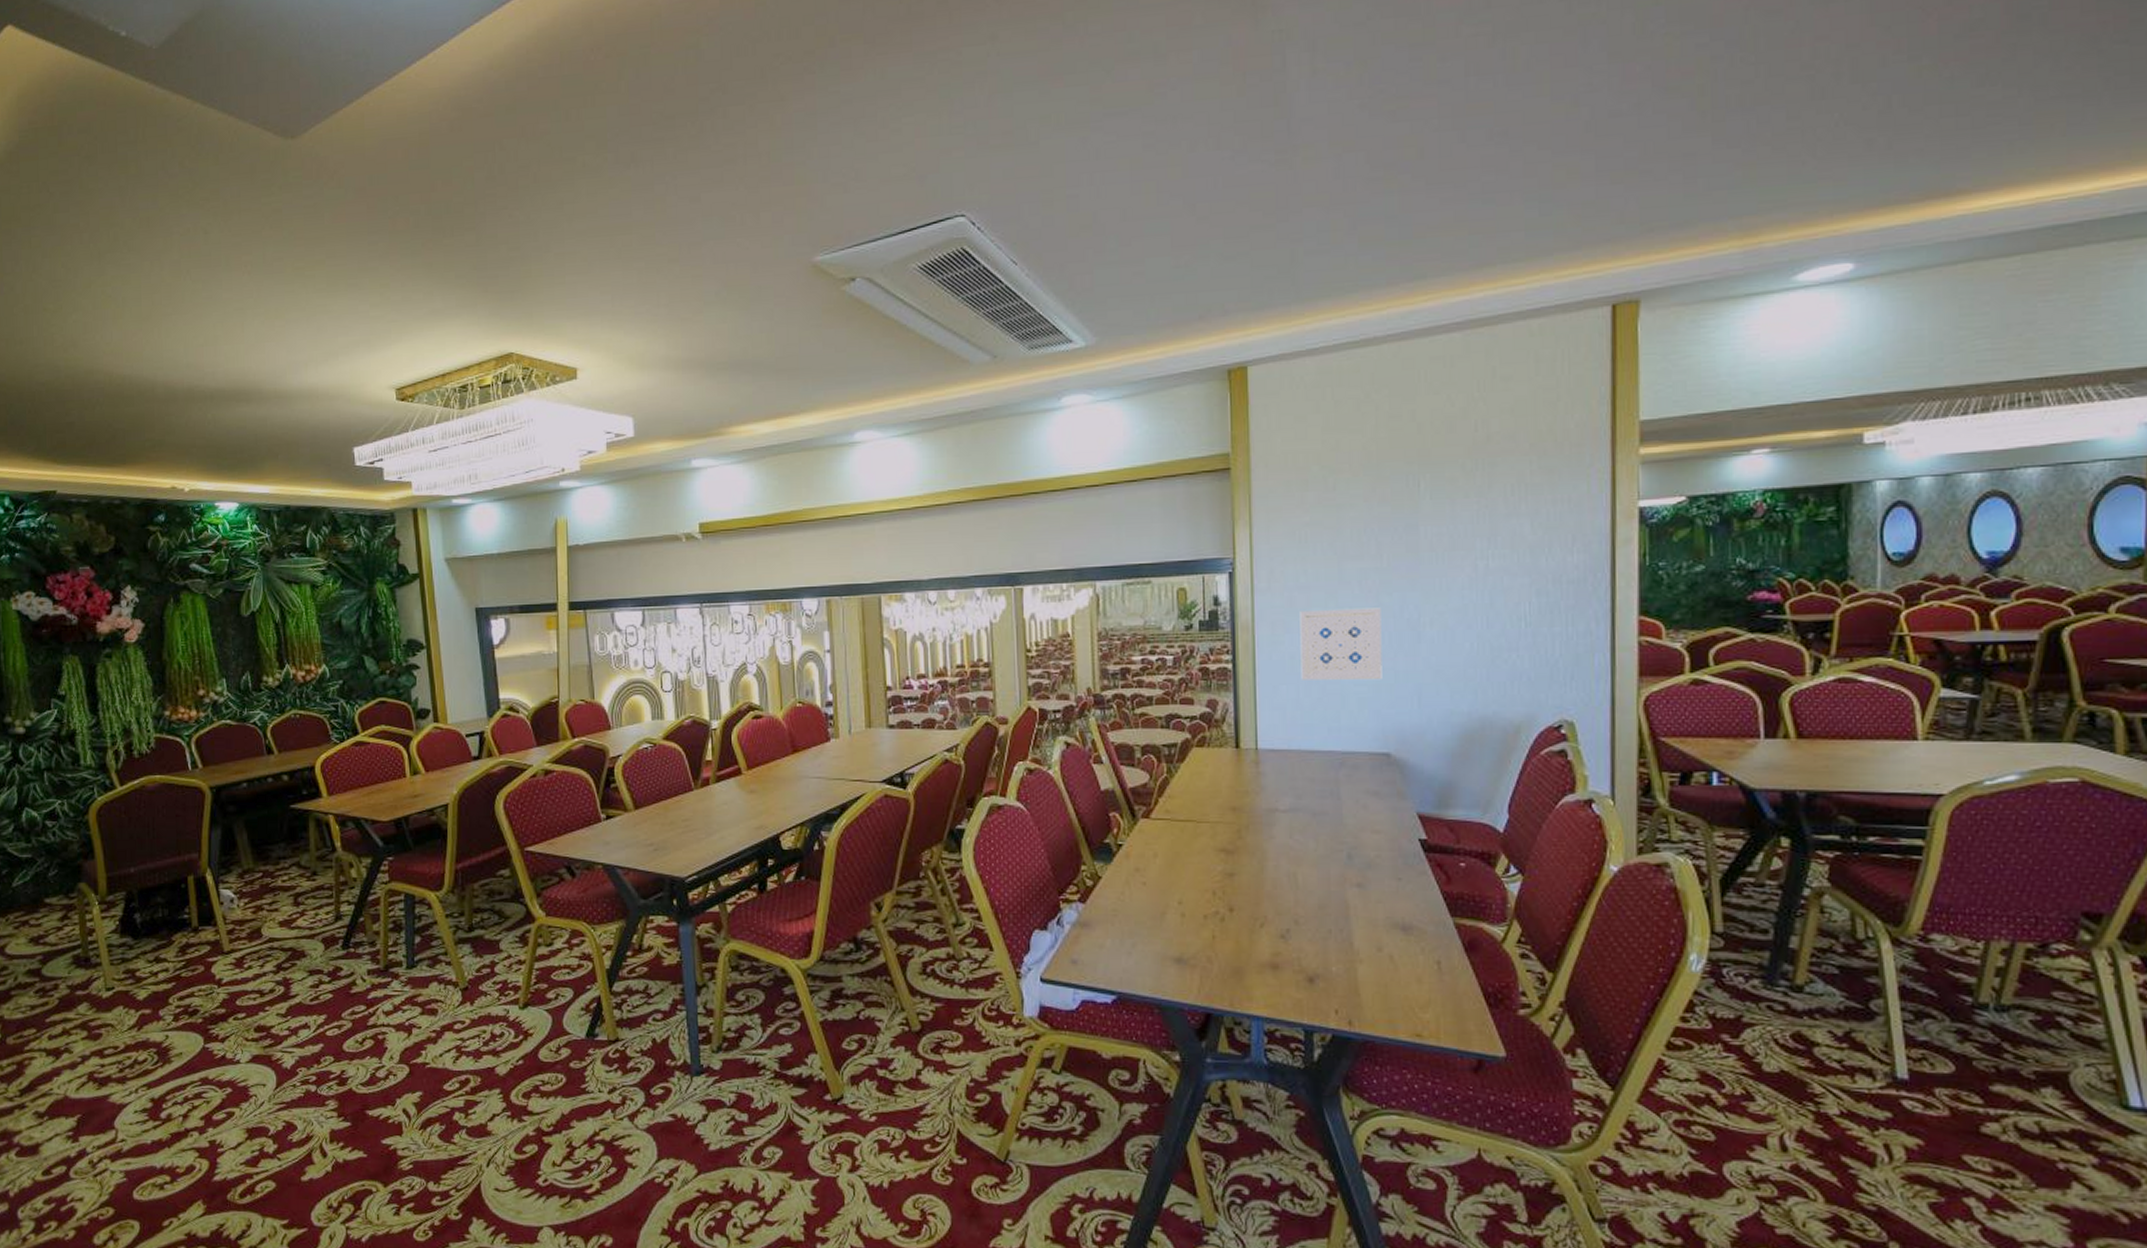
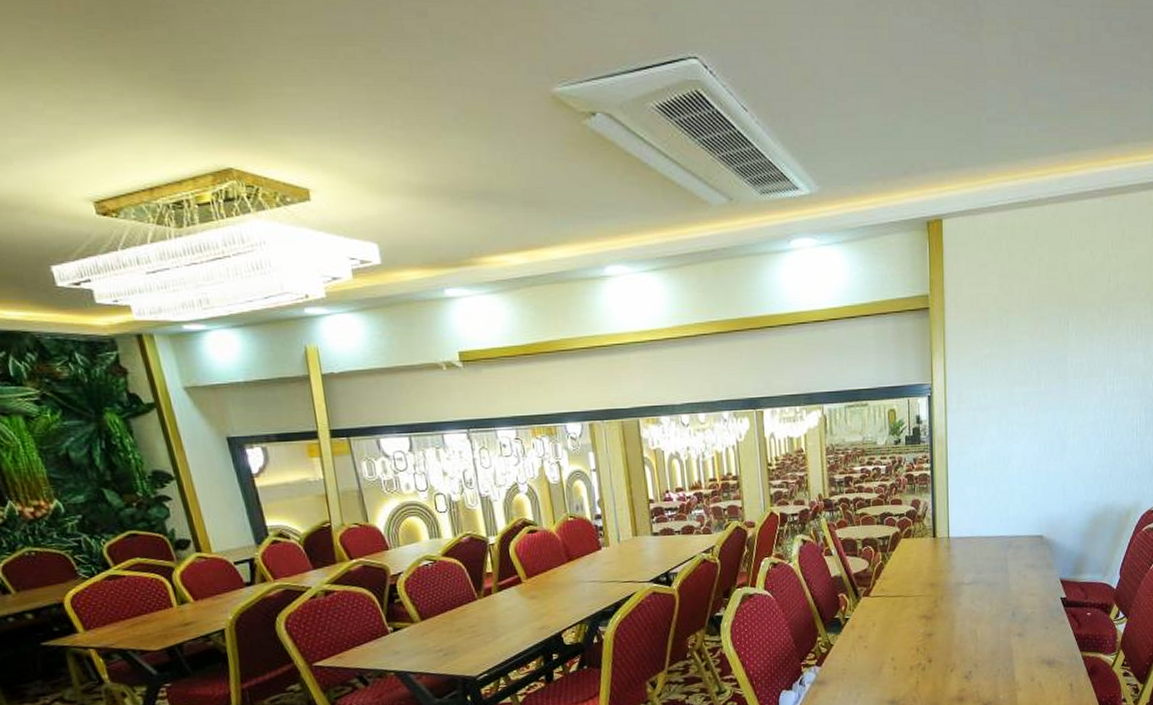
wall art: present [1300,607,1382,681] -> none [981,423,1039,482]

